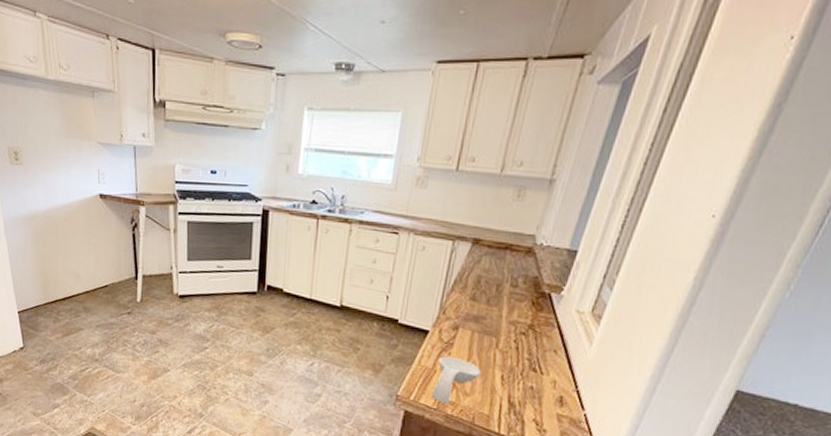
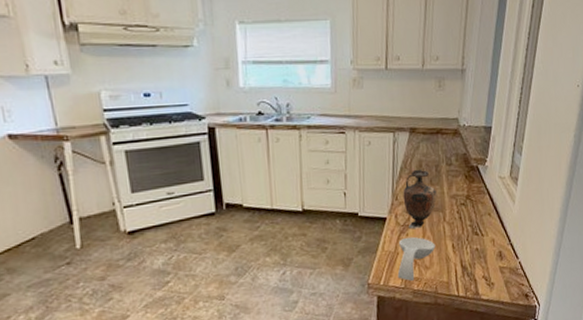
vase: none [451,284,493,350] -> present [403,169,437,229]

